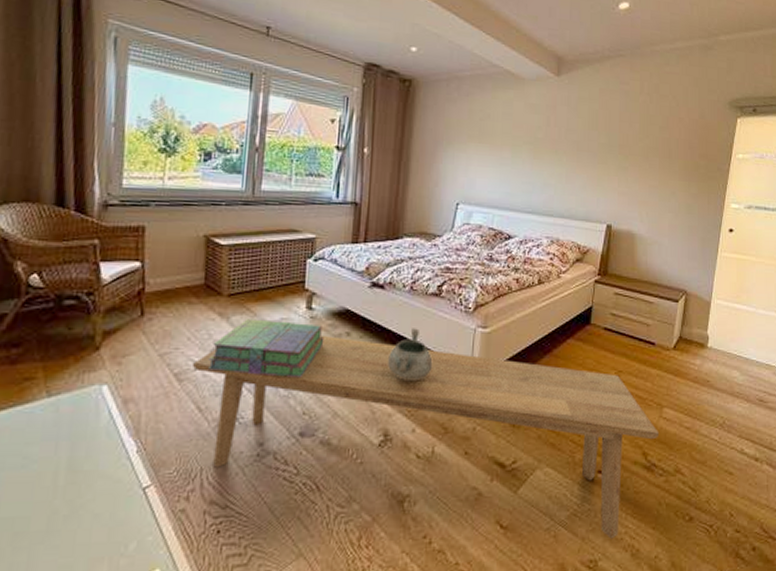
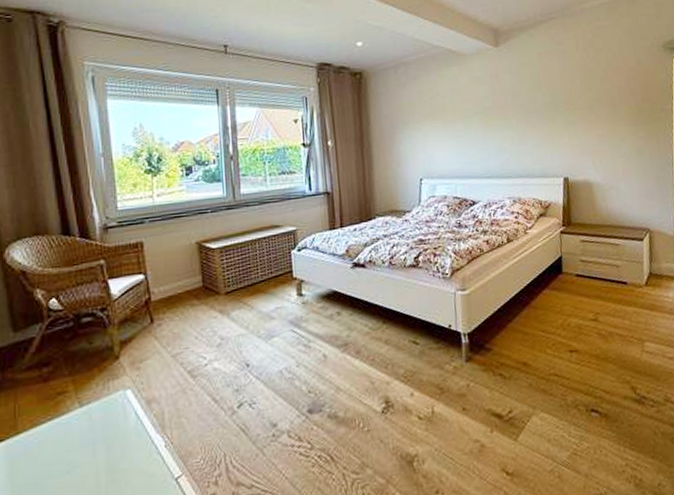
bench: present [192,335,658,539] -> none [202,317,644,473]
stack of books: present [207,319,324,379] -> none [216,309,318,364]
decorative bowl: present [388,328,433,382] -> none [379,299,421,350]

